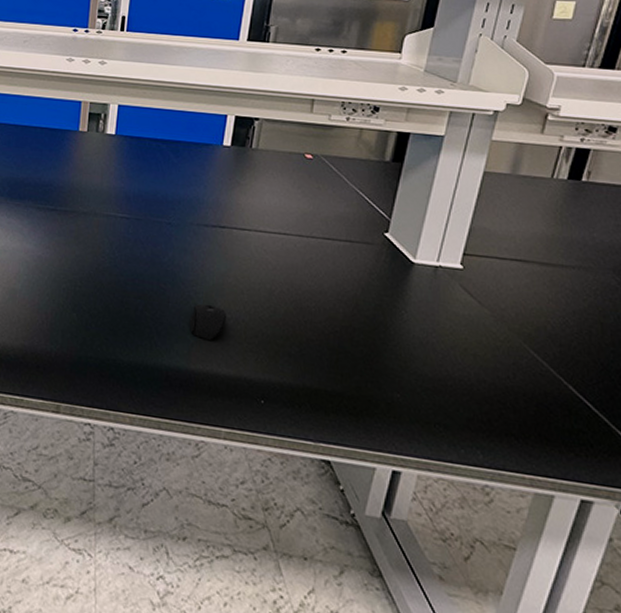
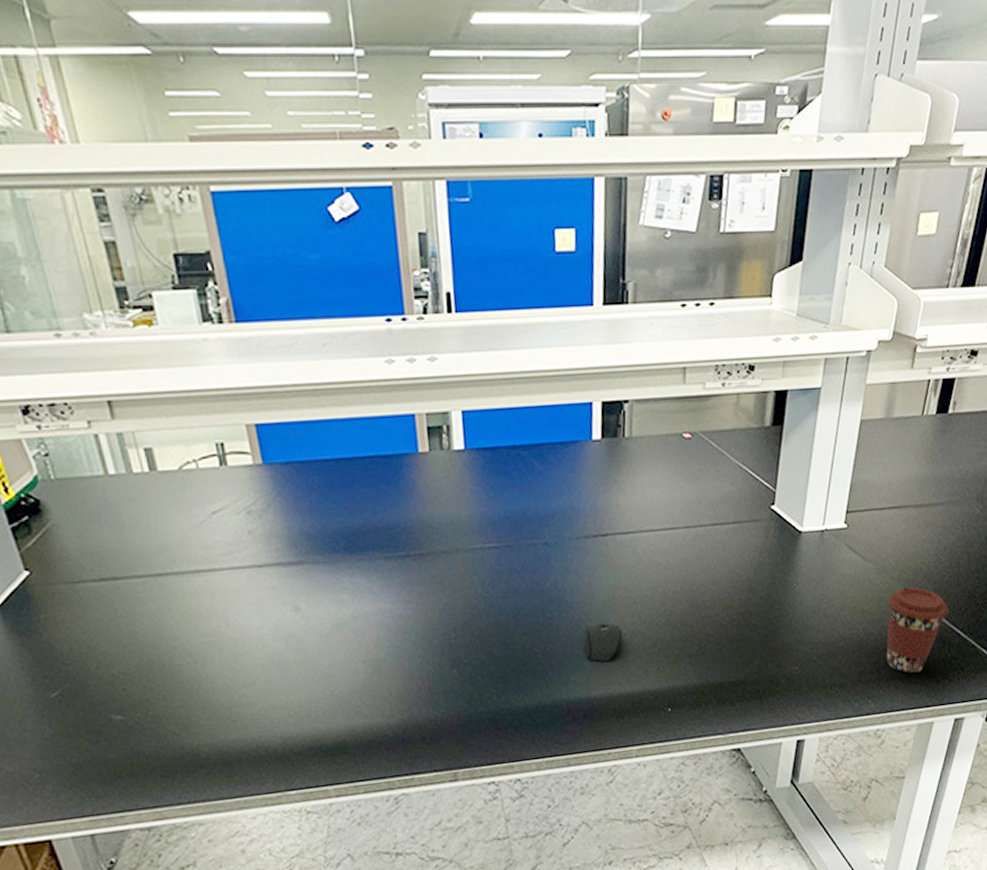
coffee cup: none [500,342,577,436] -> present [886,587,949,674]

